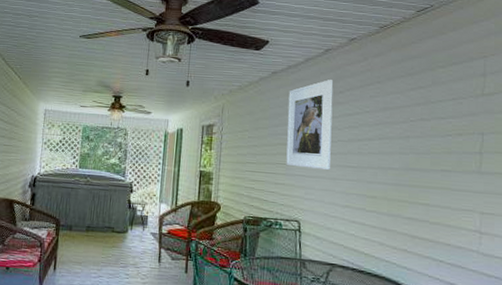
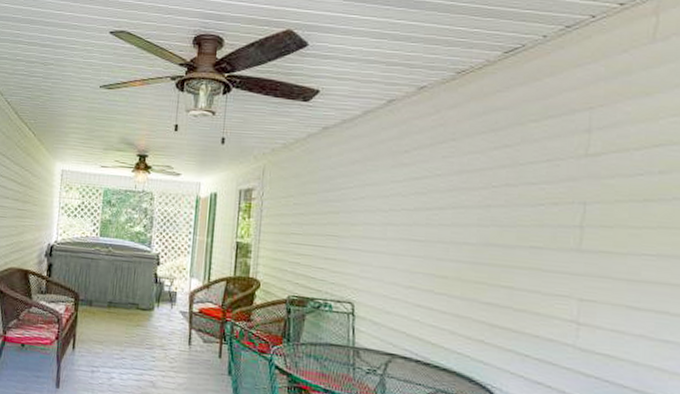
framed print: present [286,80,334,170] -> none [338,136,397,244]

